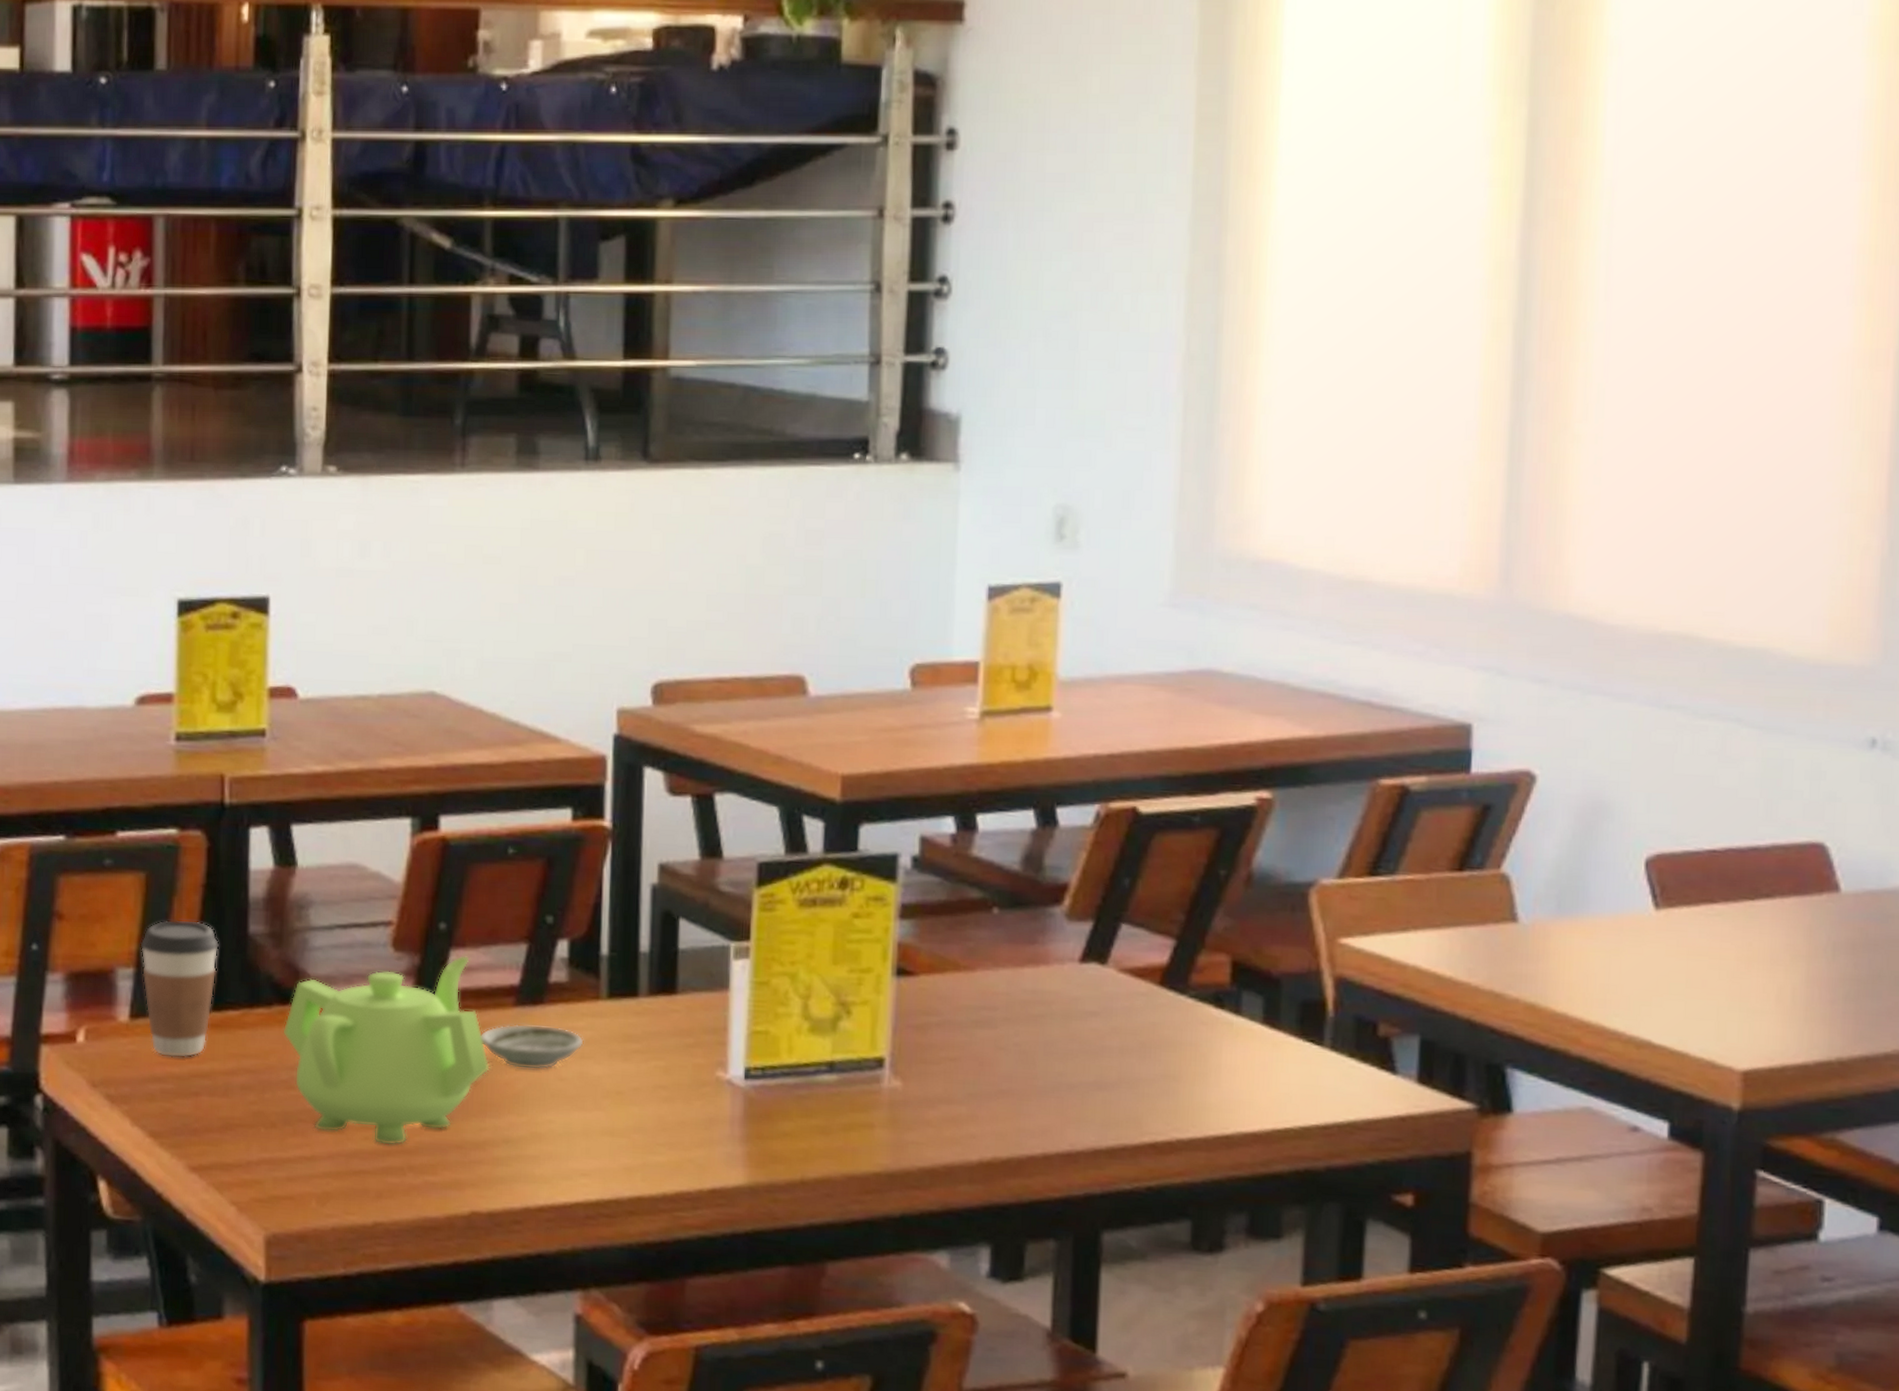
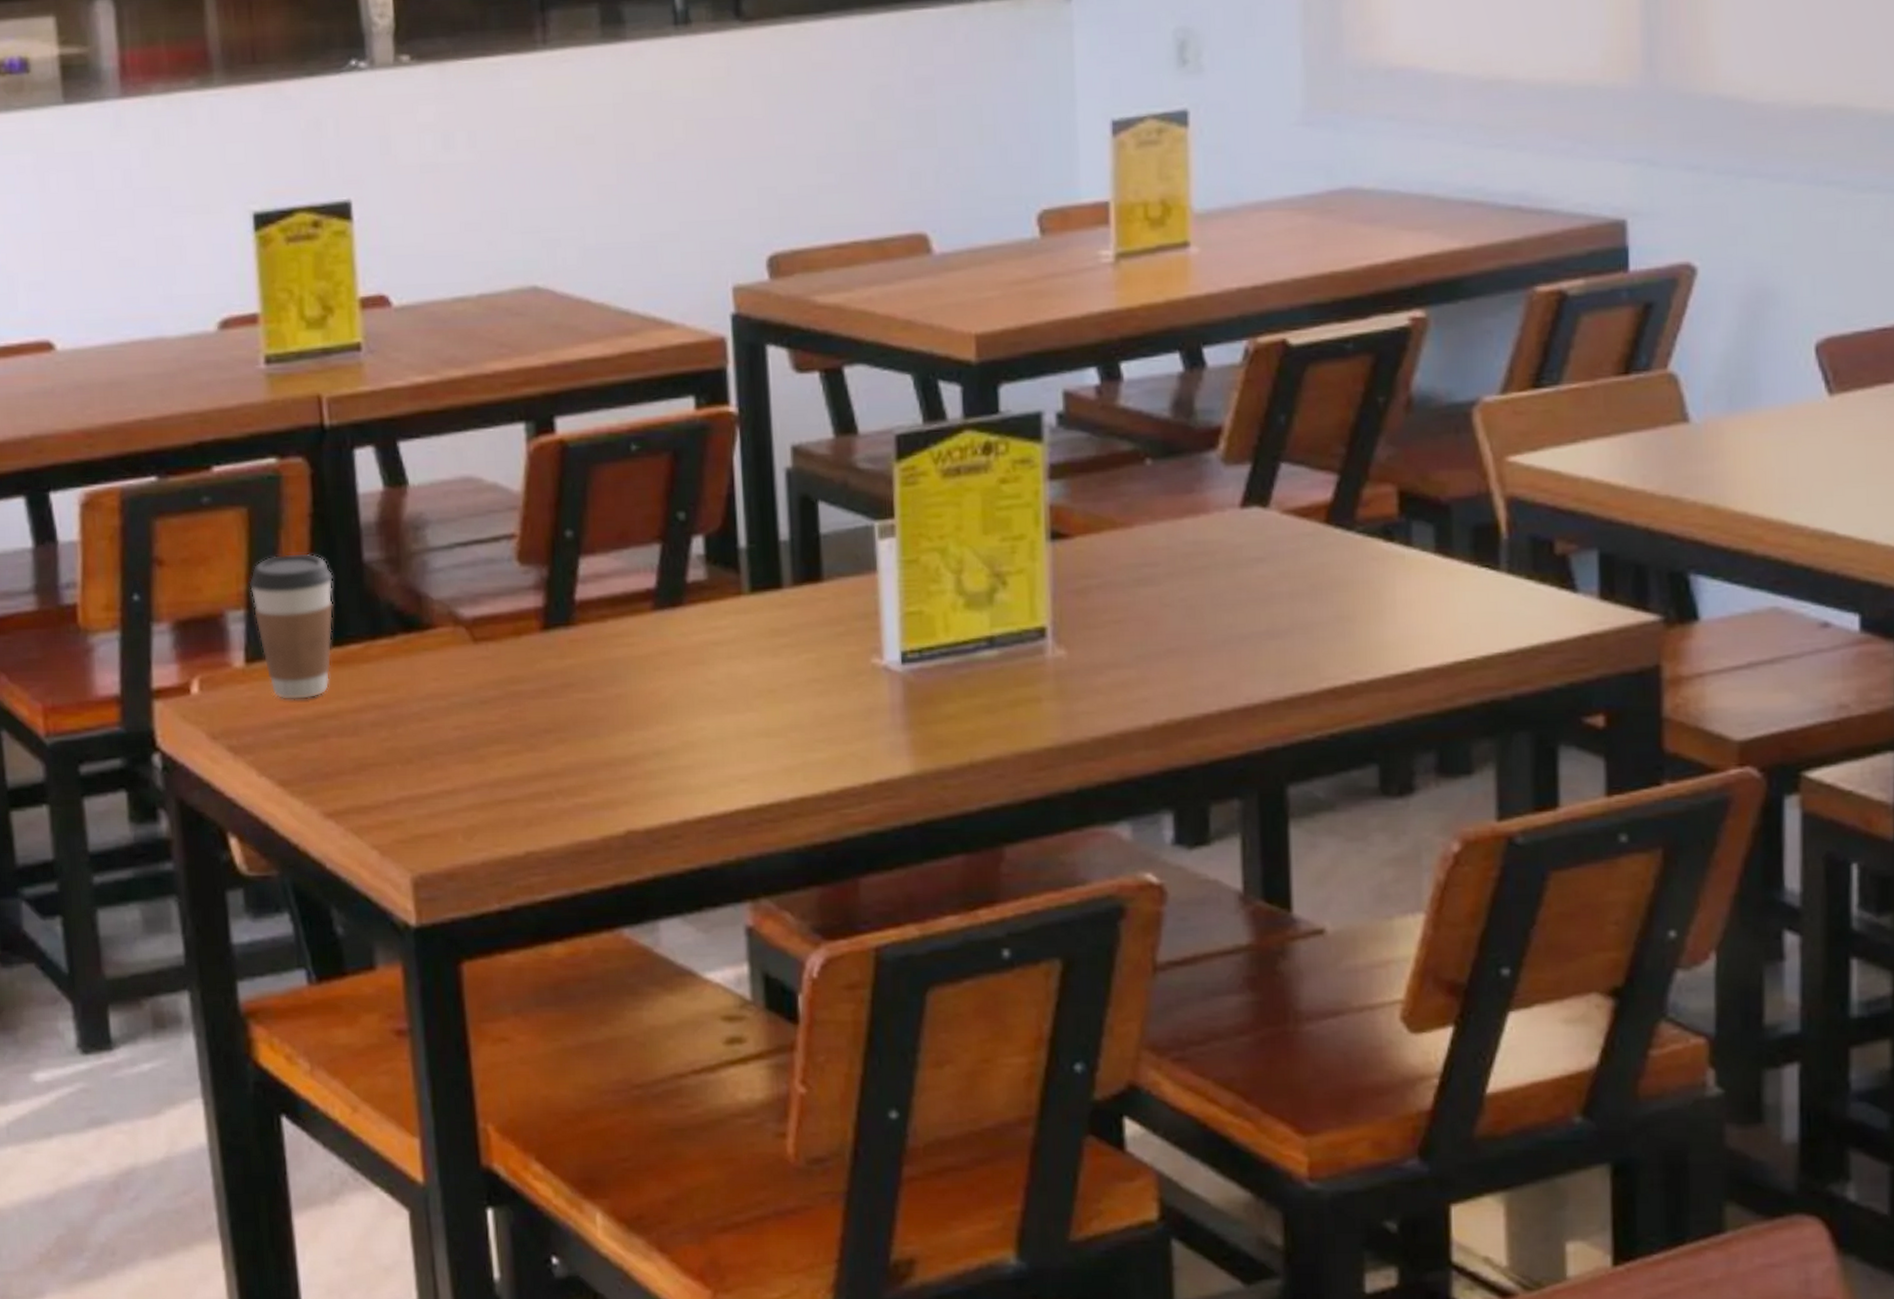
teapot: present [283,955,490,1145] -> none [409,563,633,770]
saucer: present [480,1023,584,1070] -> none [620,627,730,676]

